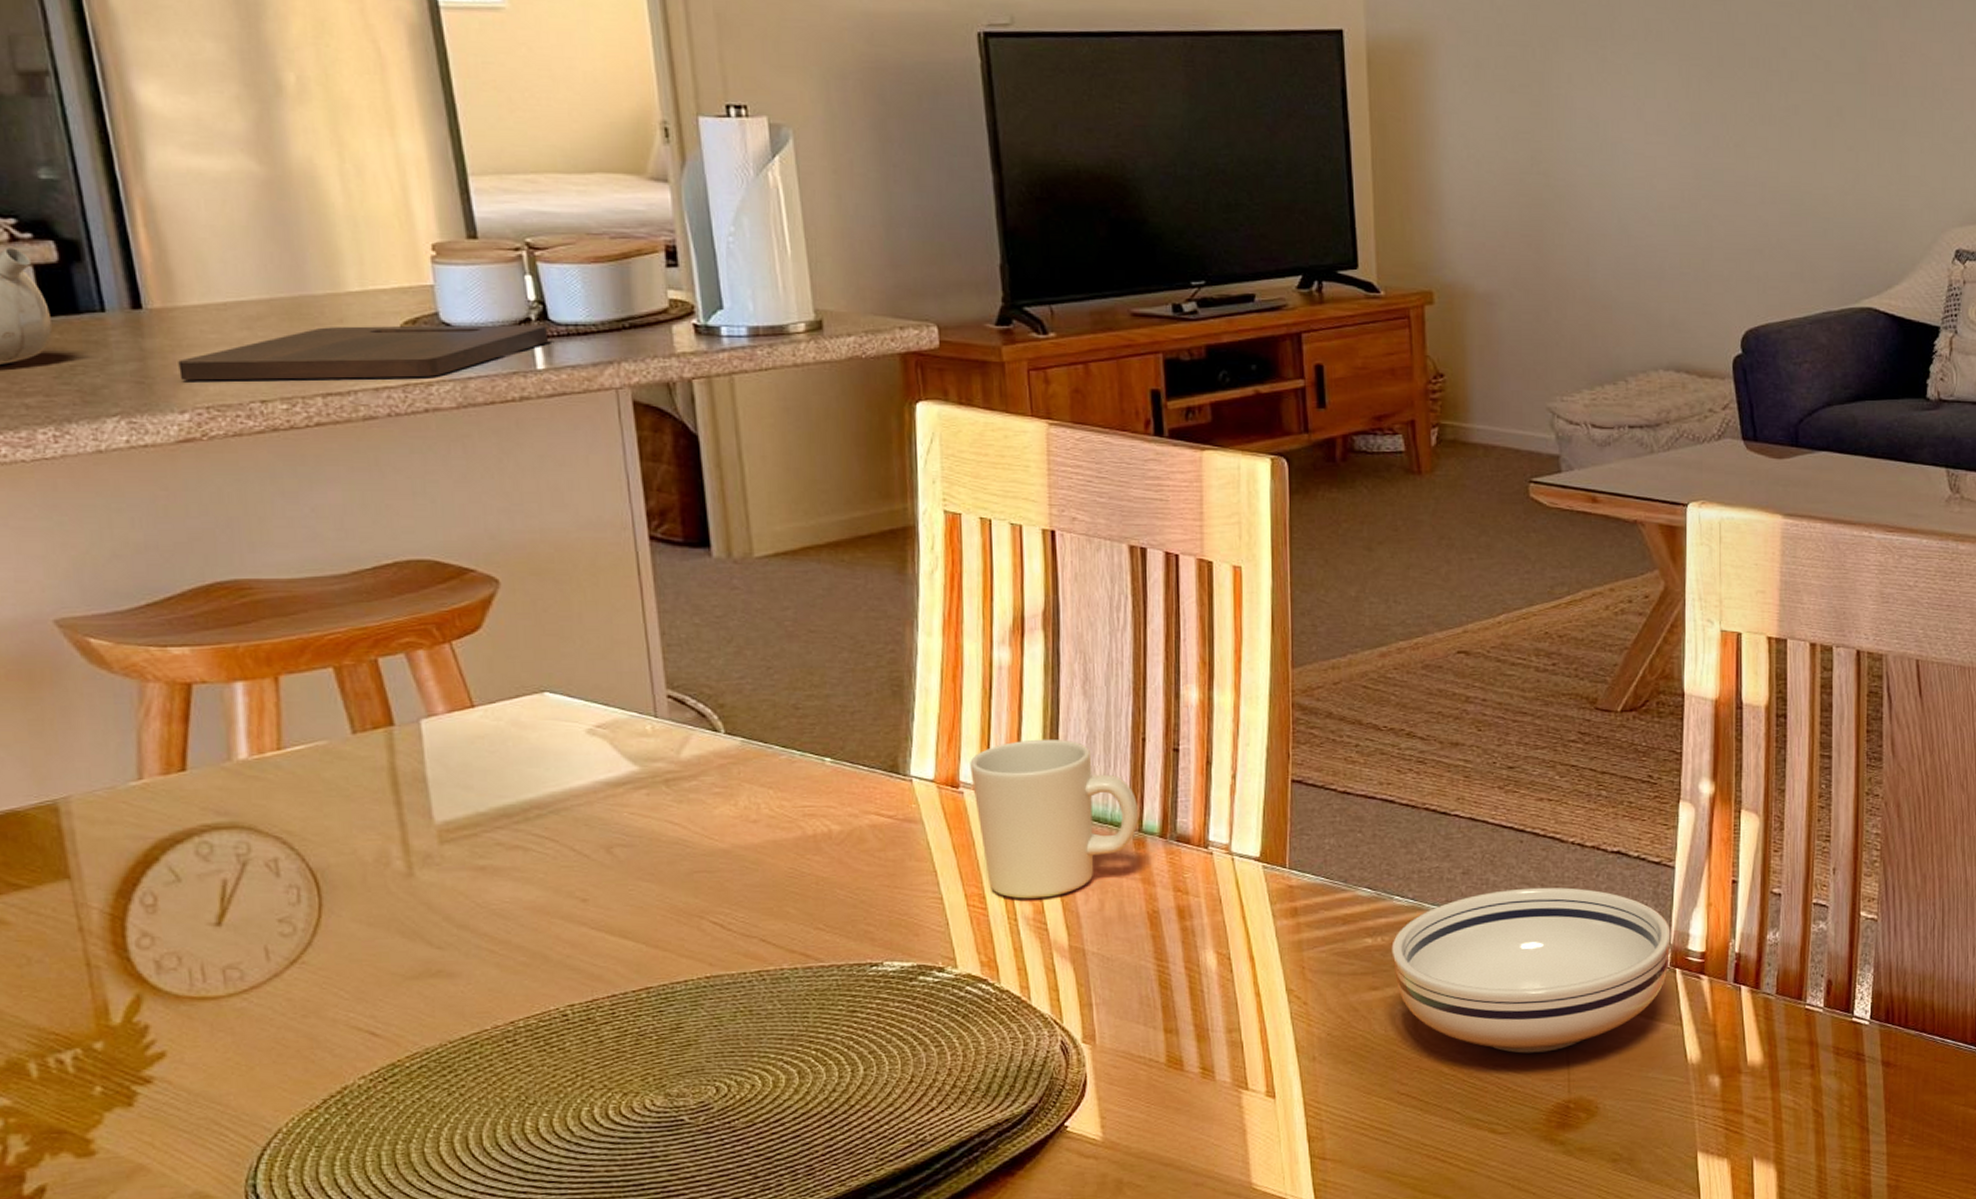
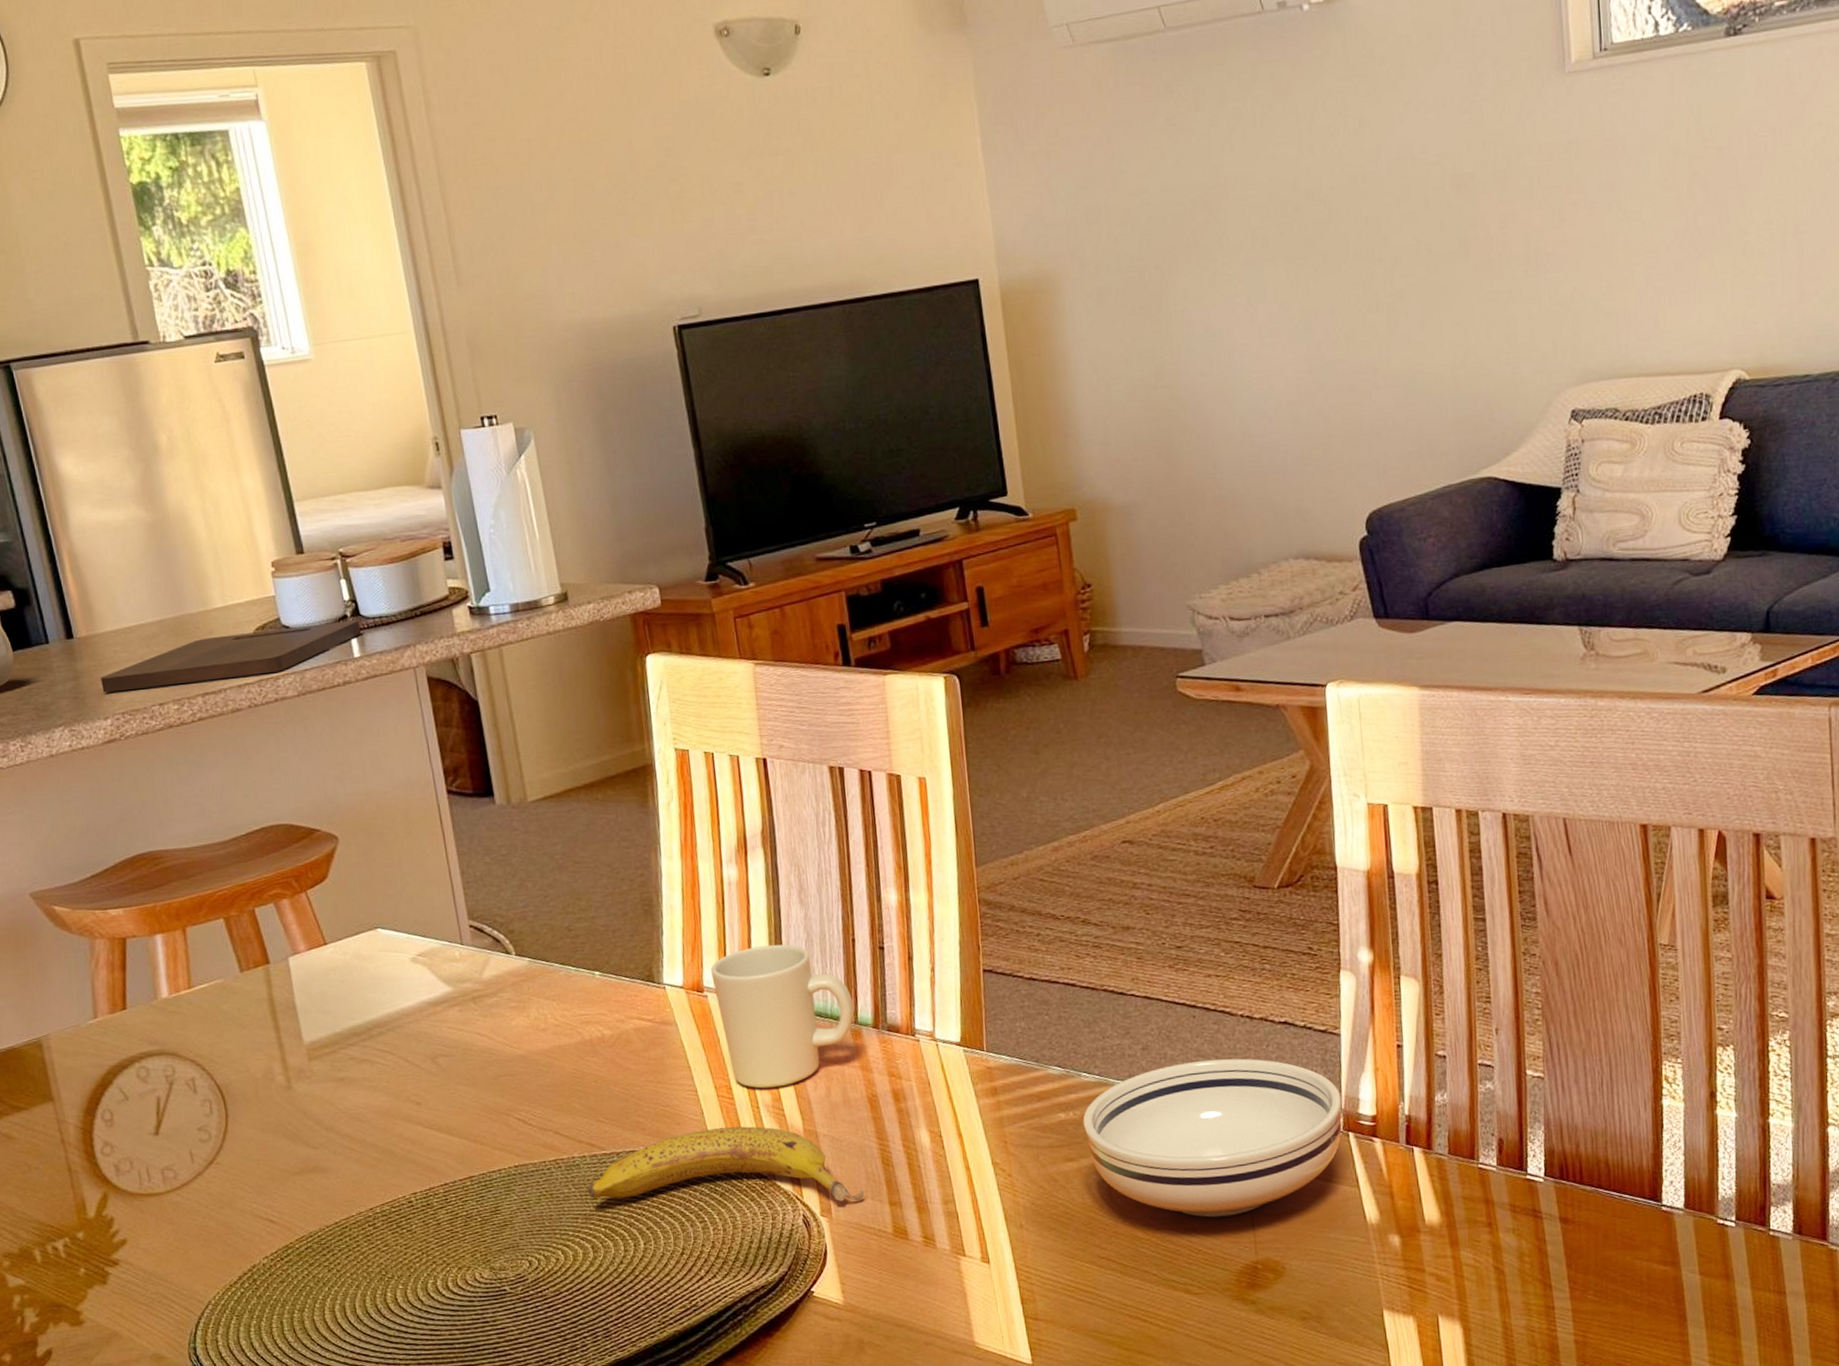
fruit: none [796,940,1136,1027] -> present [587,1126,864,1202]

